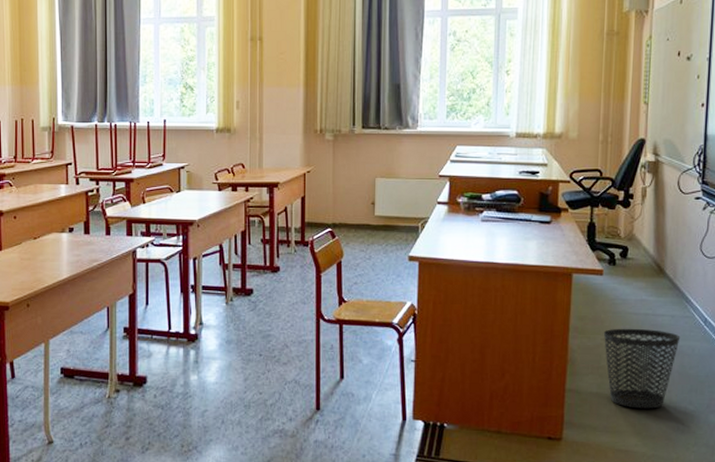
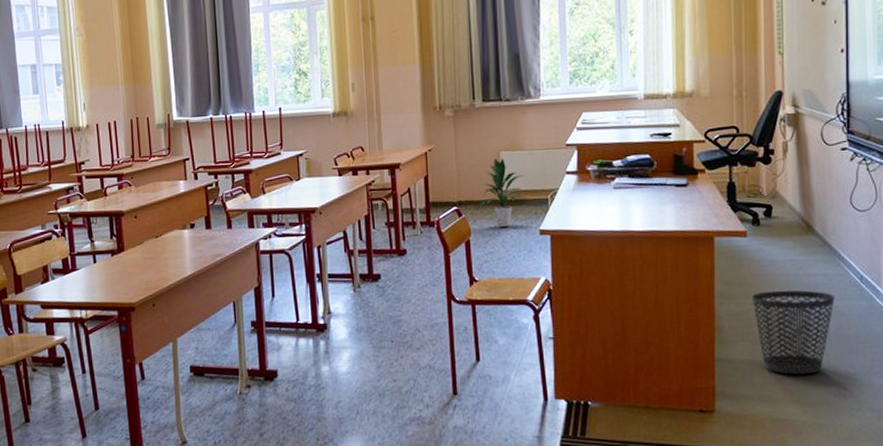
indoor plant: none [349,184,398,251] -> present [476,158,527,227]

